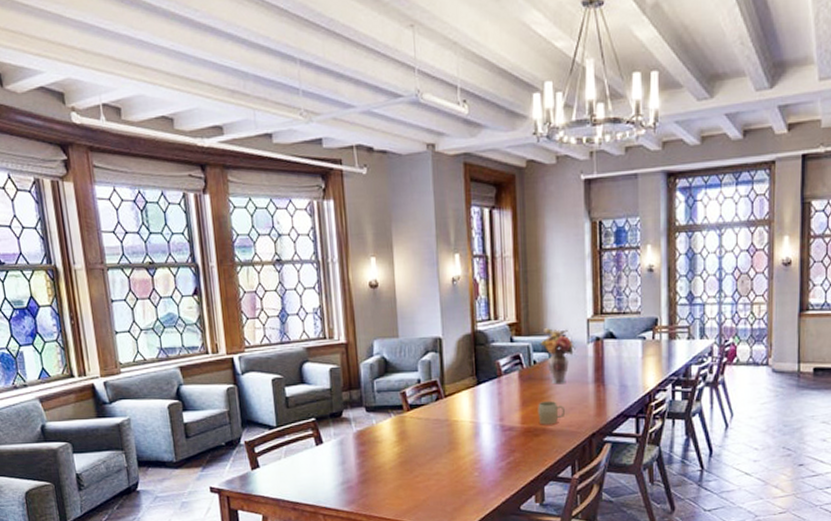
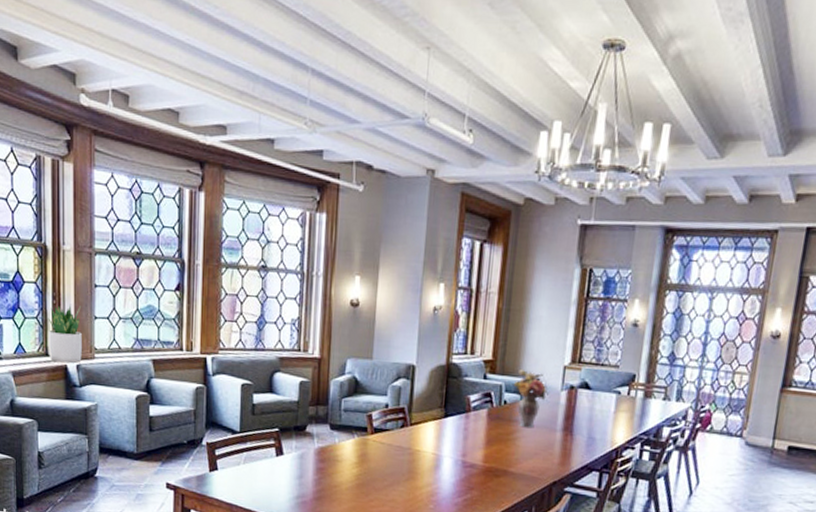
planter: none [66,322,108,382] -> present [46,304,82,363]
mug: present [538,401,566,425] -> none [501,443,530,468]

